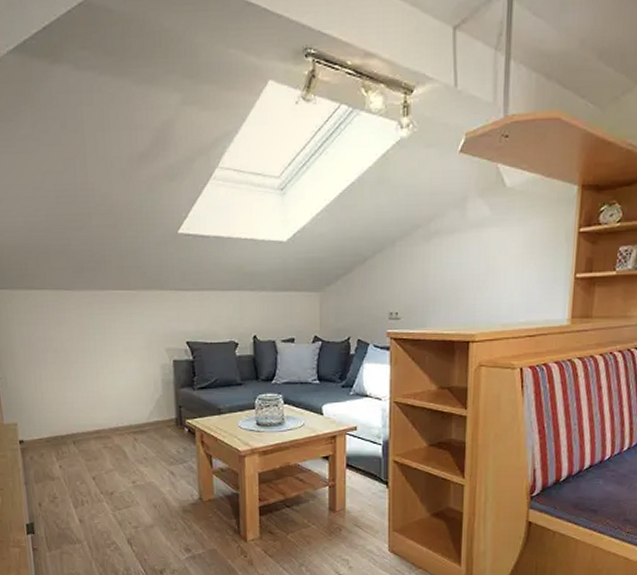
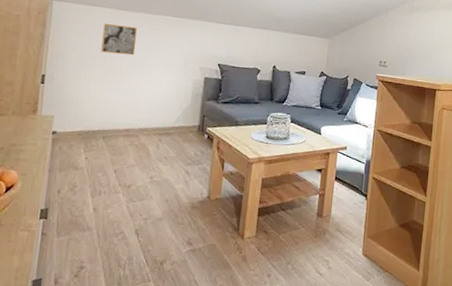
wall art: none [47,308,89,345] -> present [101,23,138,56]

